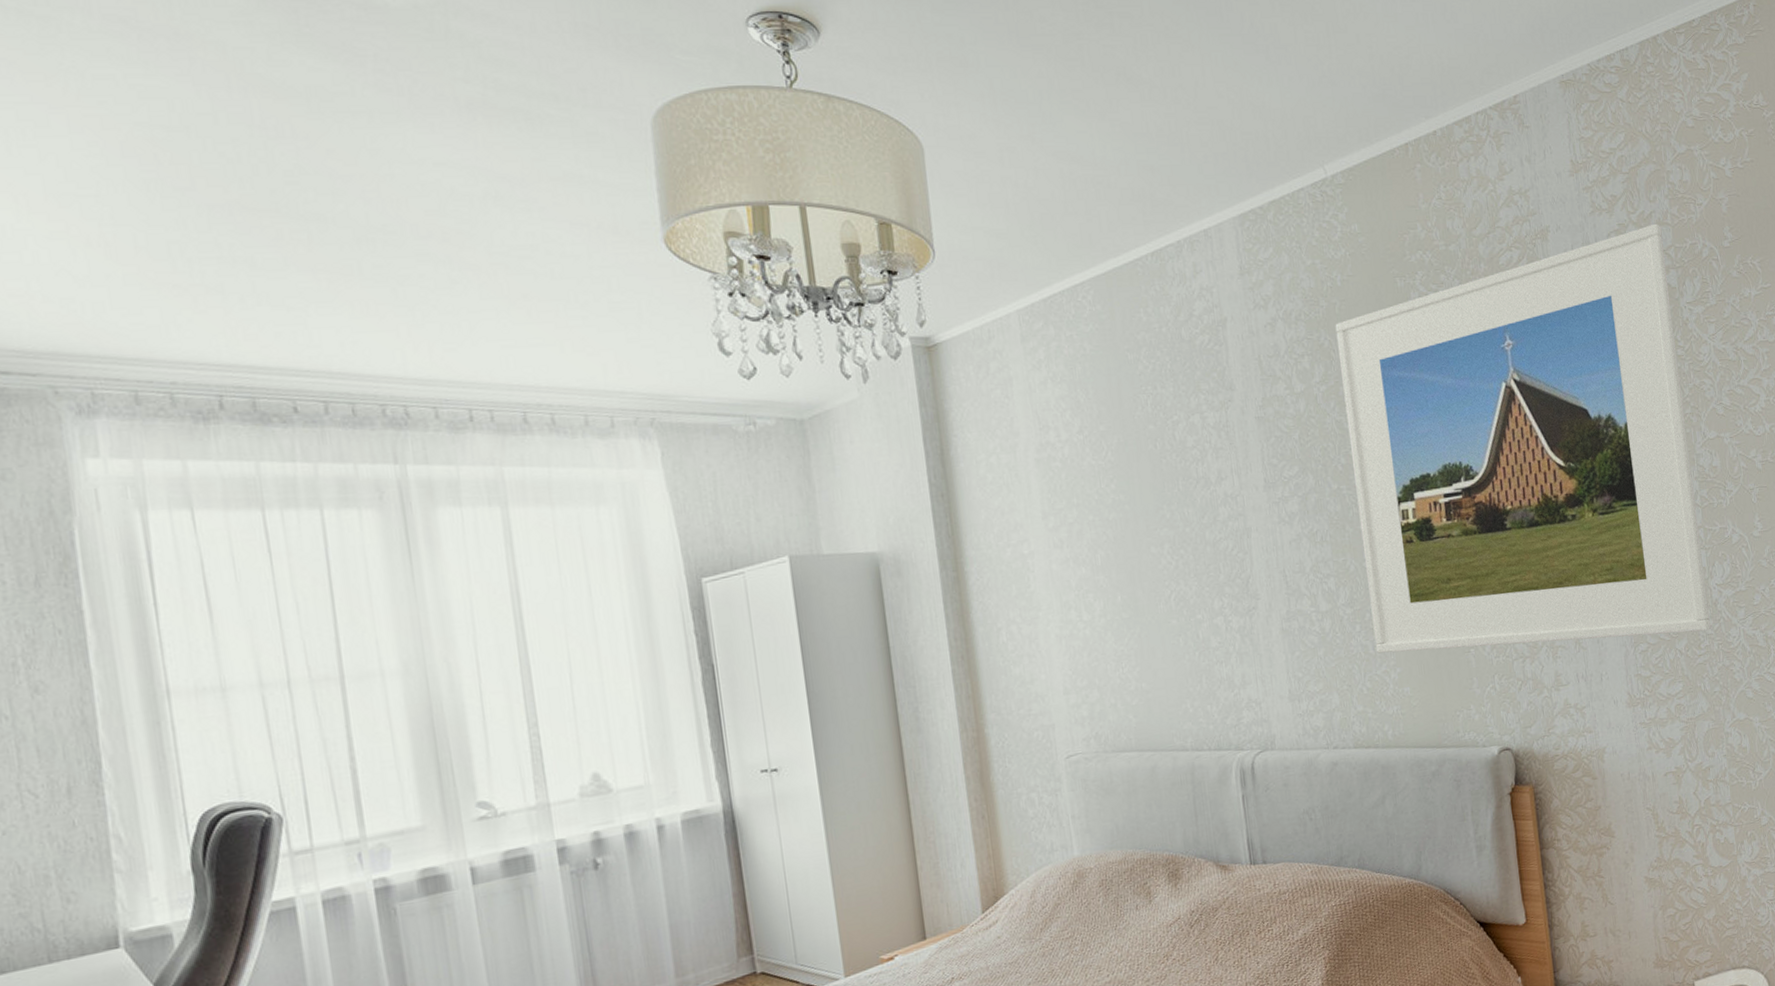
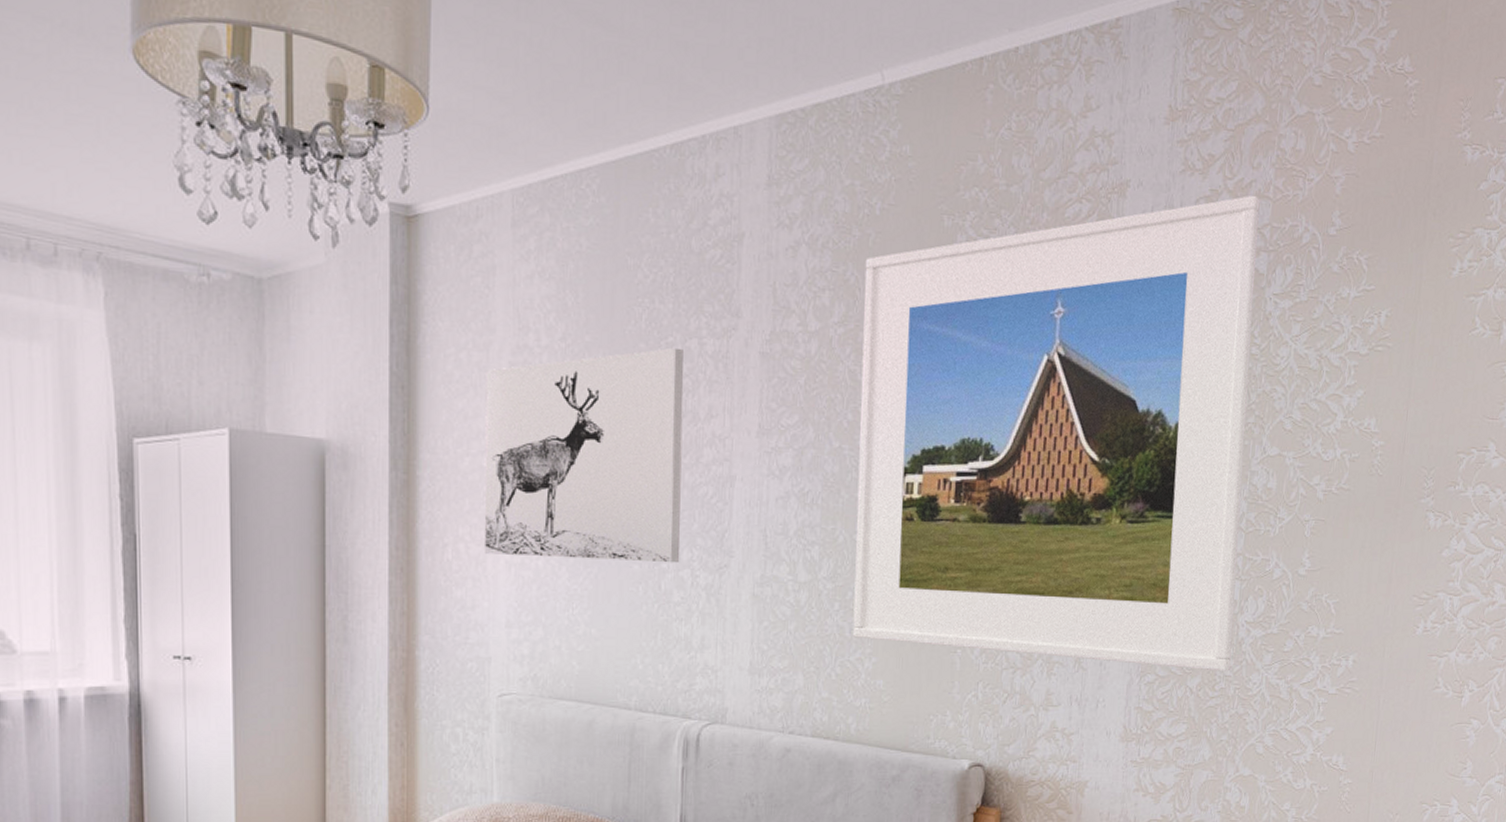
wall art: none [1015,424,1213,631] -> present [484,347,684,563]

